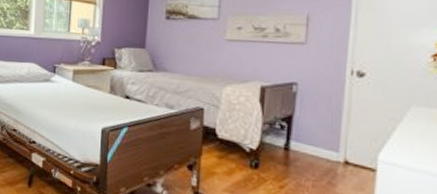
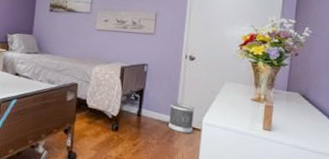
wastebasket: none [328,132,367,174] -> present [168,102,195,134]

